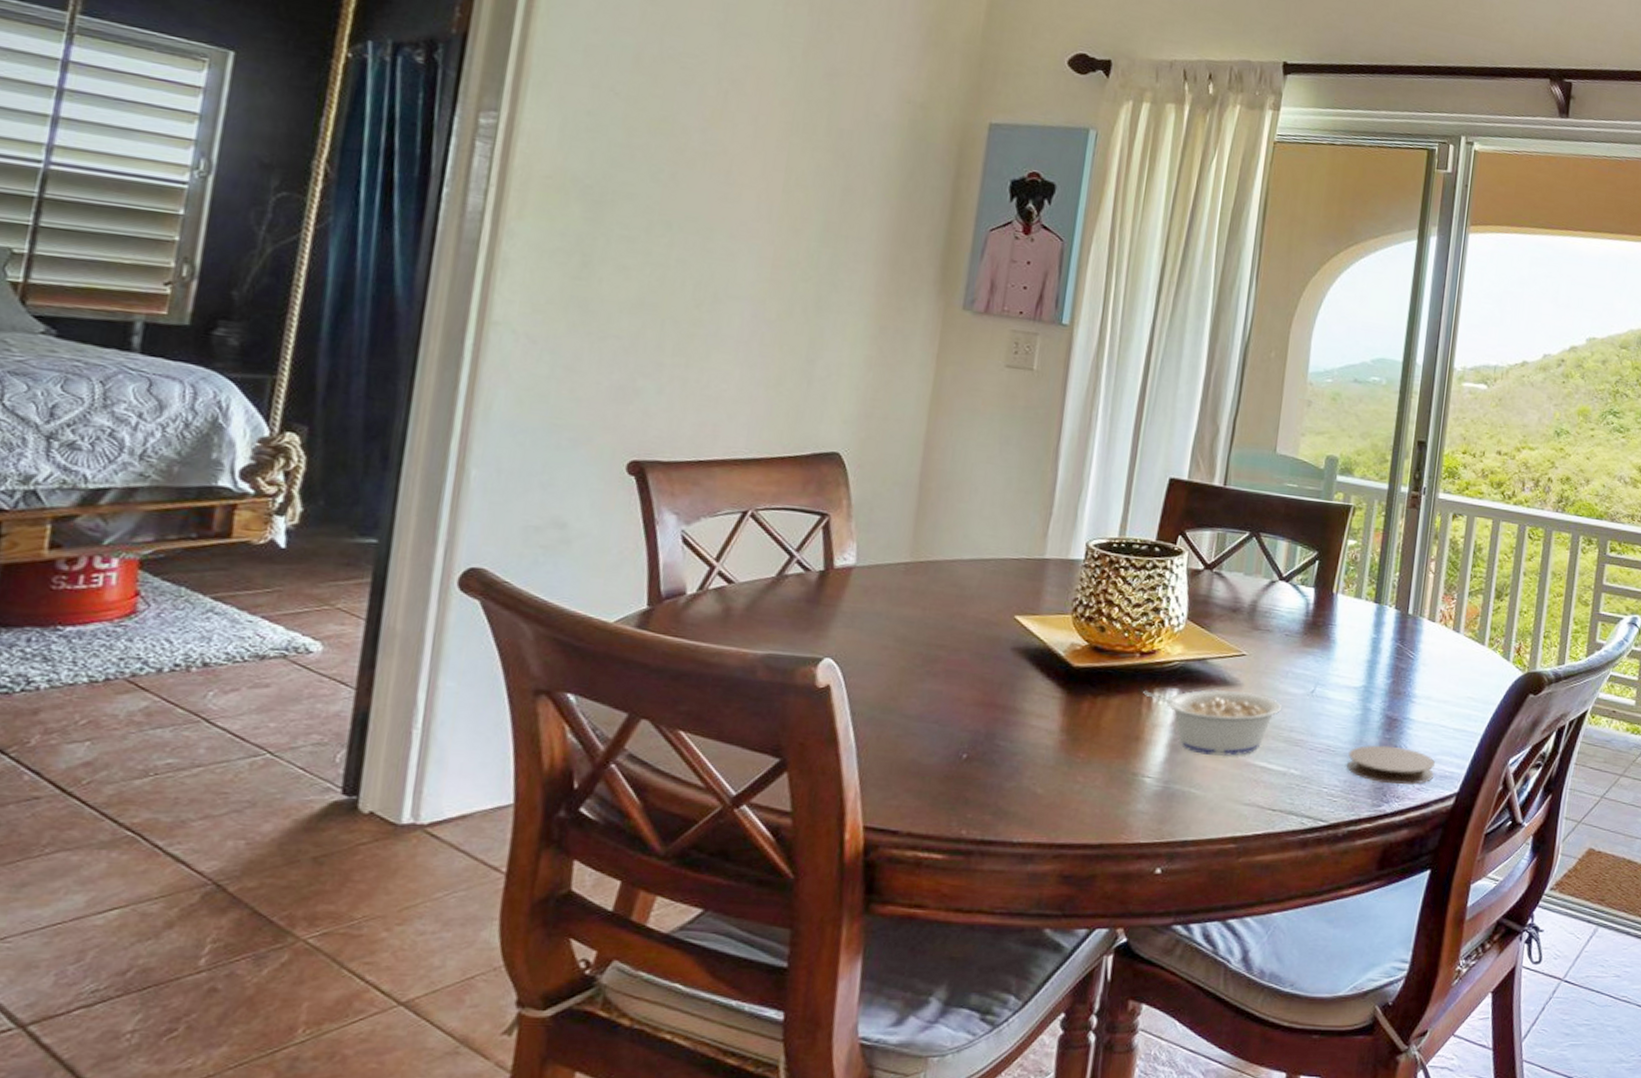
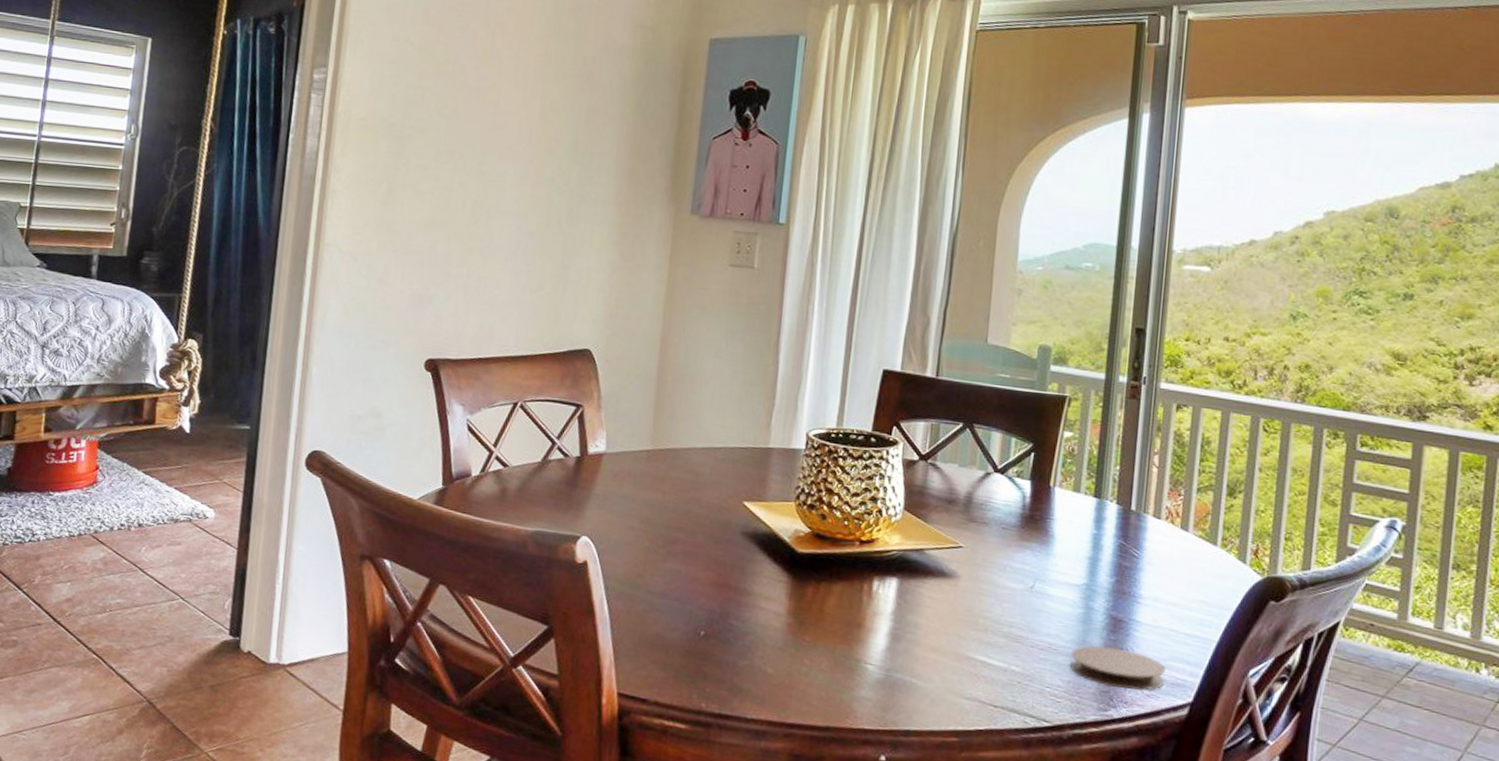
legume: present [1143,689,1282,757] -> none [863,578,1001,649]

